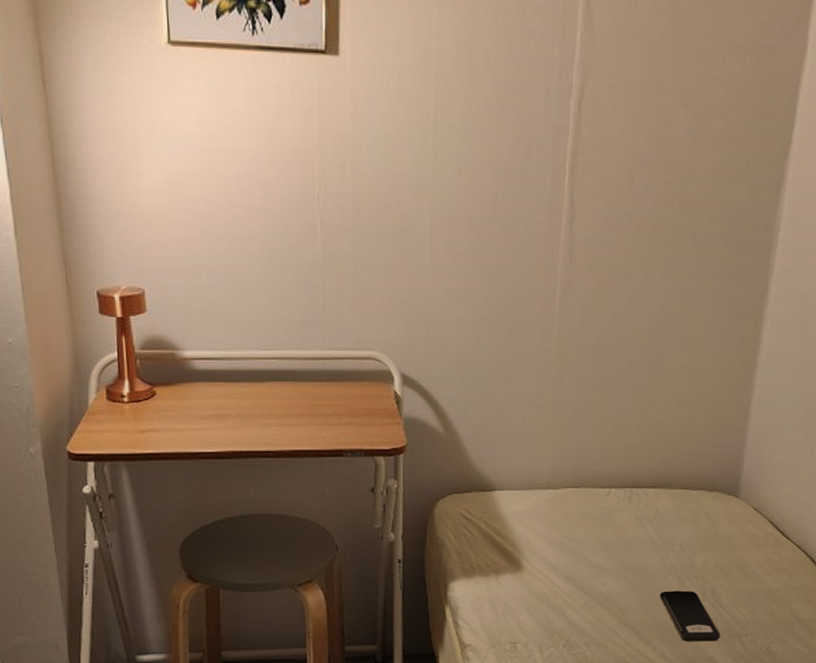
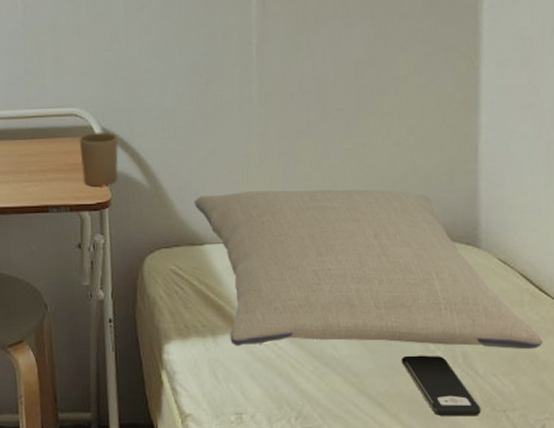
mug: none [377,377,417,433] -> present [79,131,119,188]
pillow: none [487,441,778,586] -> present [194,189,543,350]

